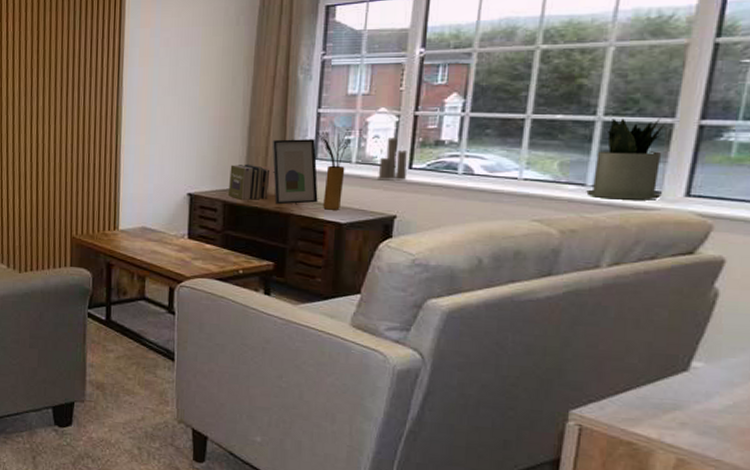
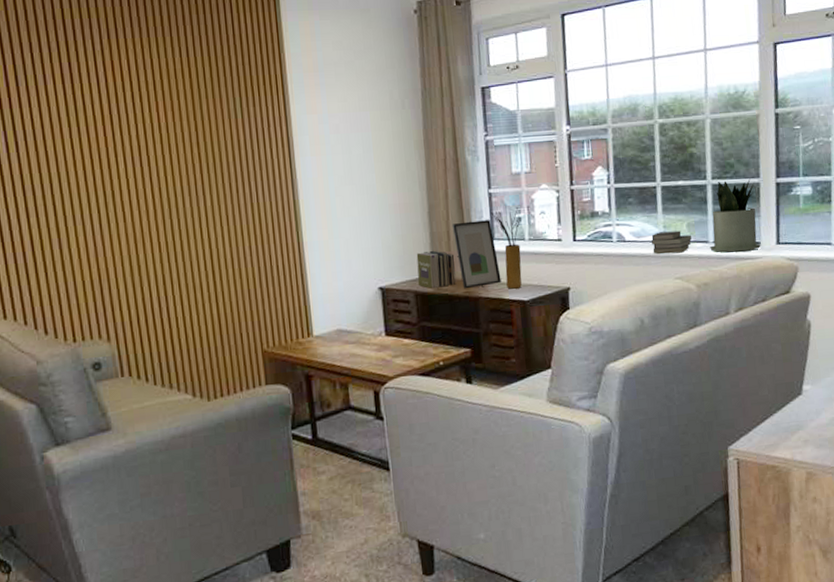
candle: present [378,135,407,181] -> none [549,210,574,255]
books: none [506,168,563,194] -> present [651,230,692,254]

